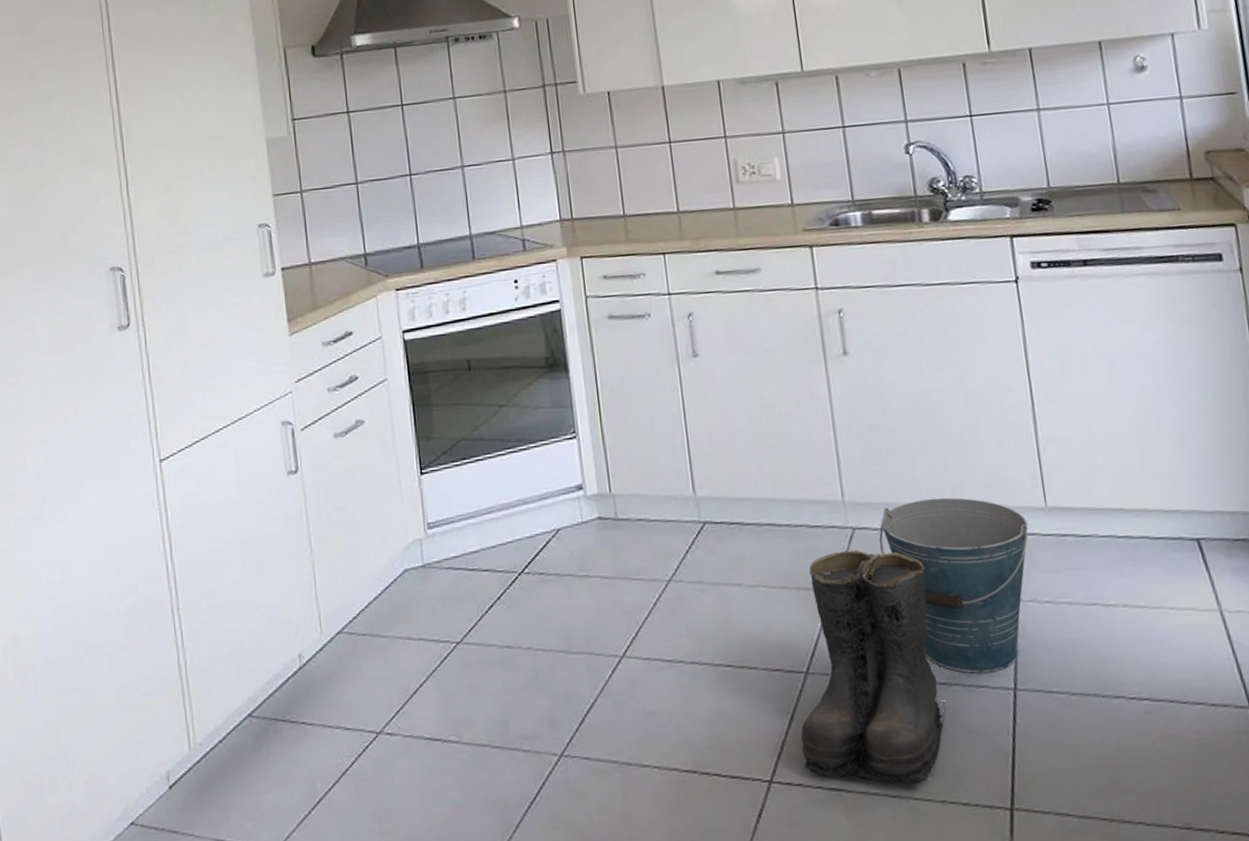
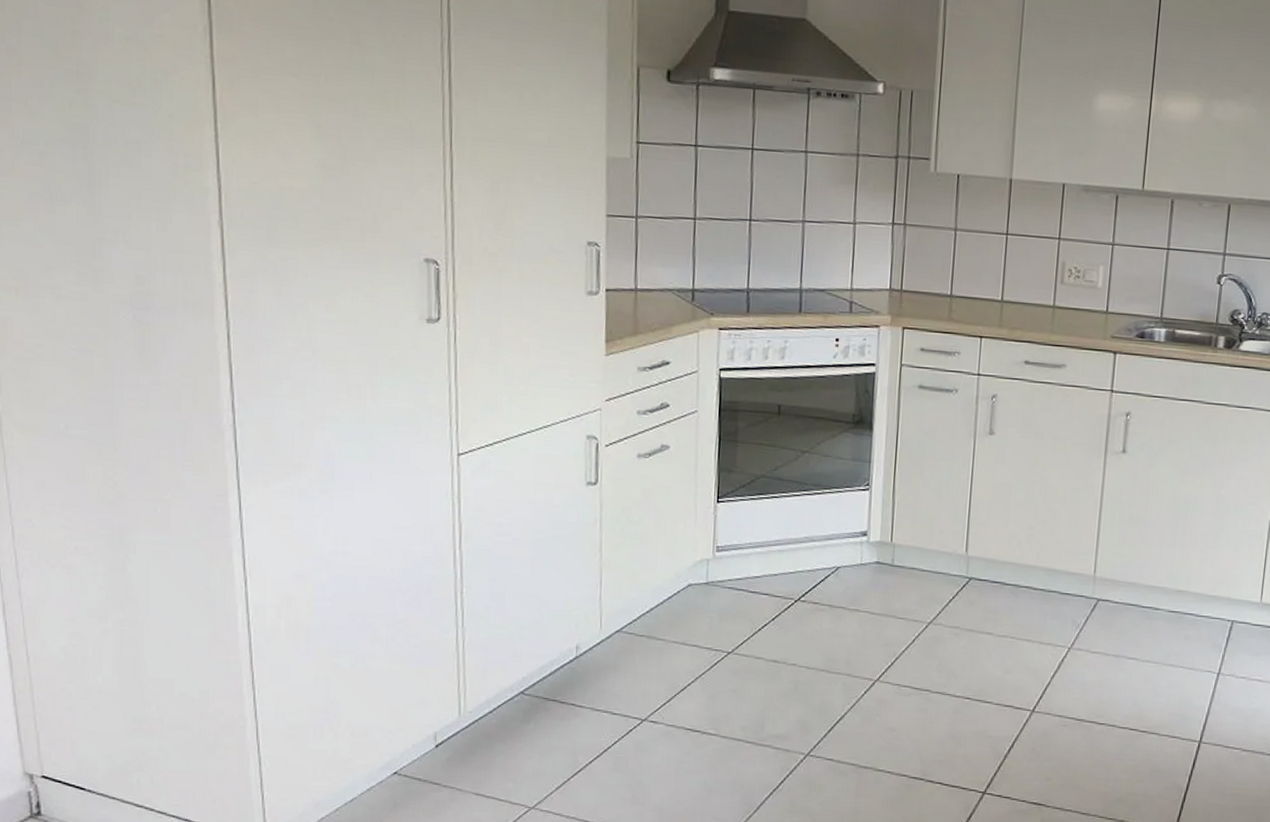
boots: present [800,550,947,784] -> none [1015,616,1150,804]
bucket: present [879,497,1028,673] -> none [1117,583,1243,727]

